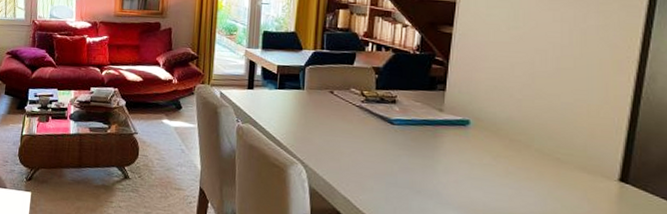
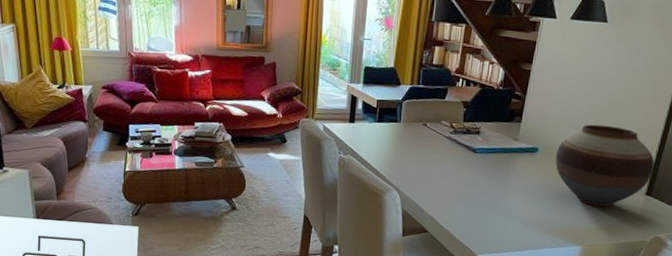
vase: none [492,94,626,195] -> present [555,124,655,207]

